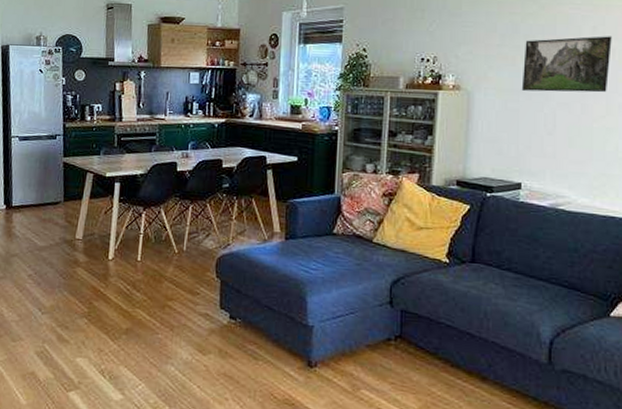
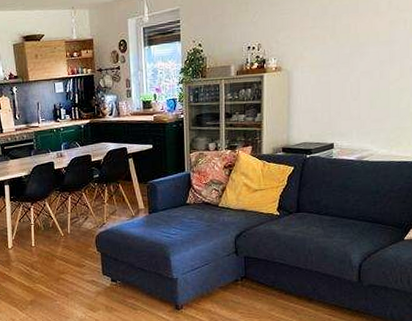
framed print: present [521,36,612,93] -> none [331,8,404,65]

